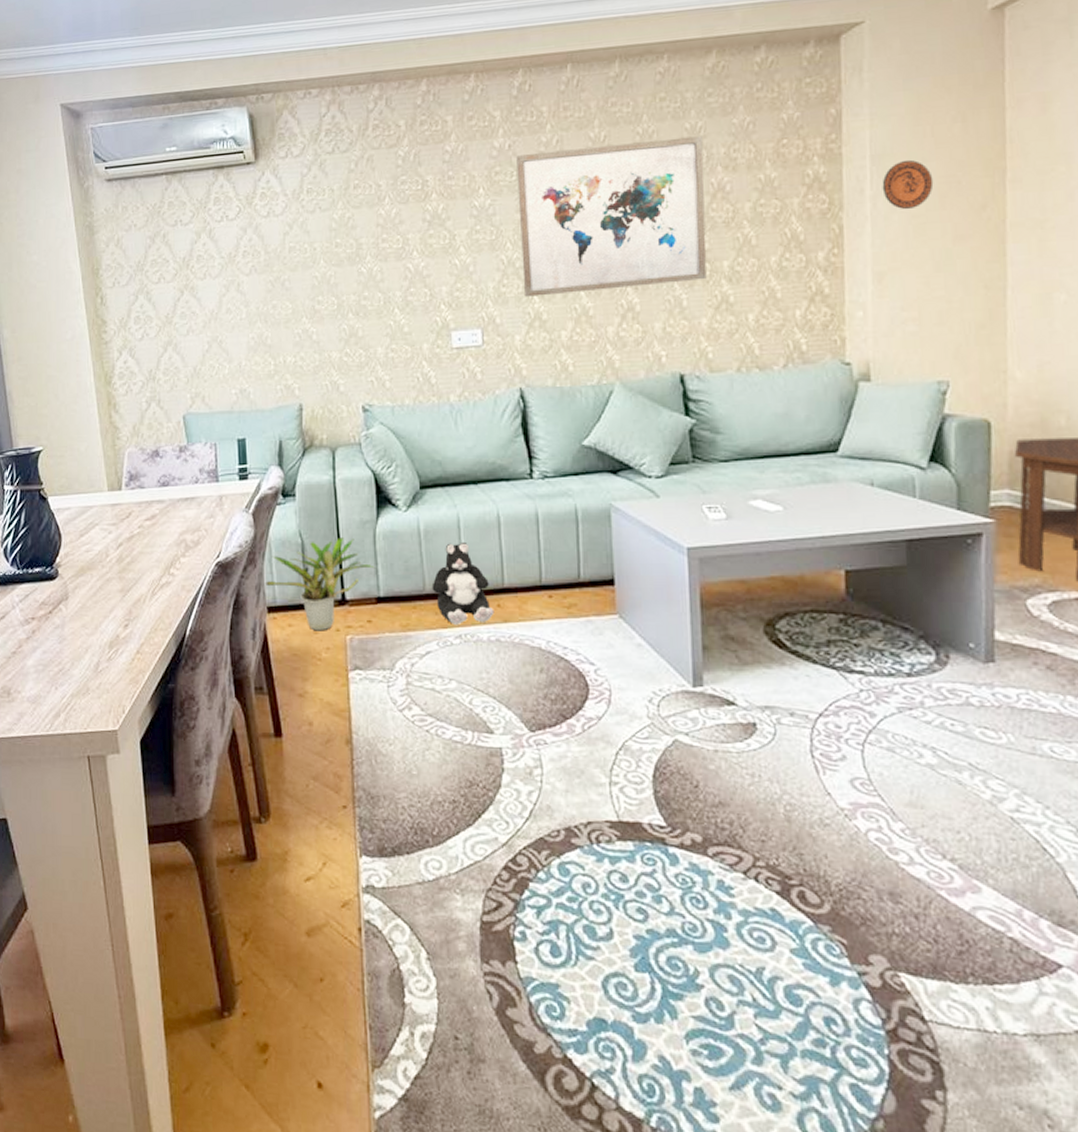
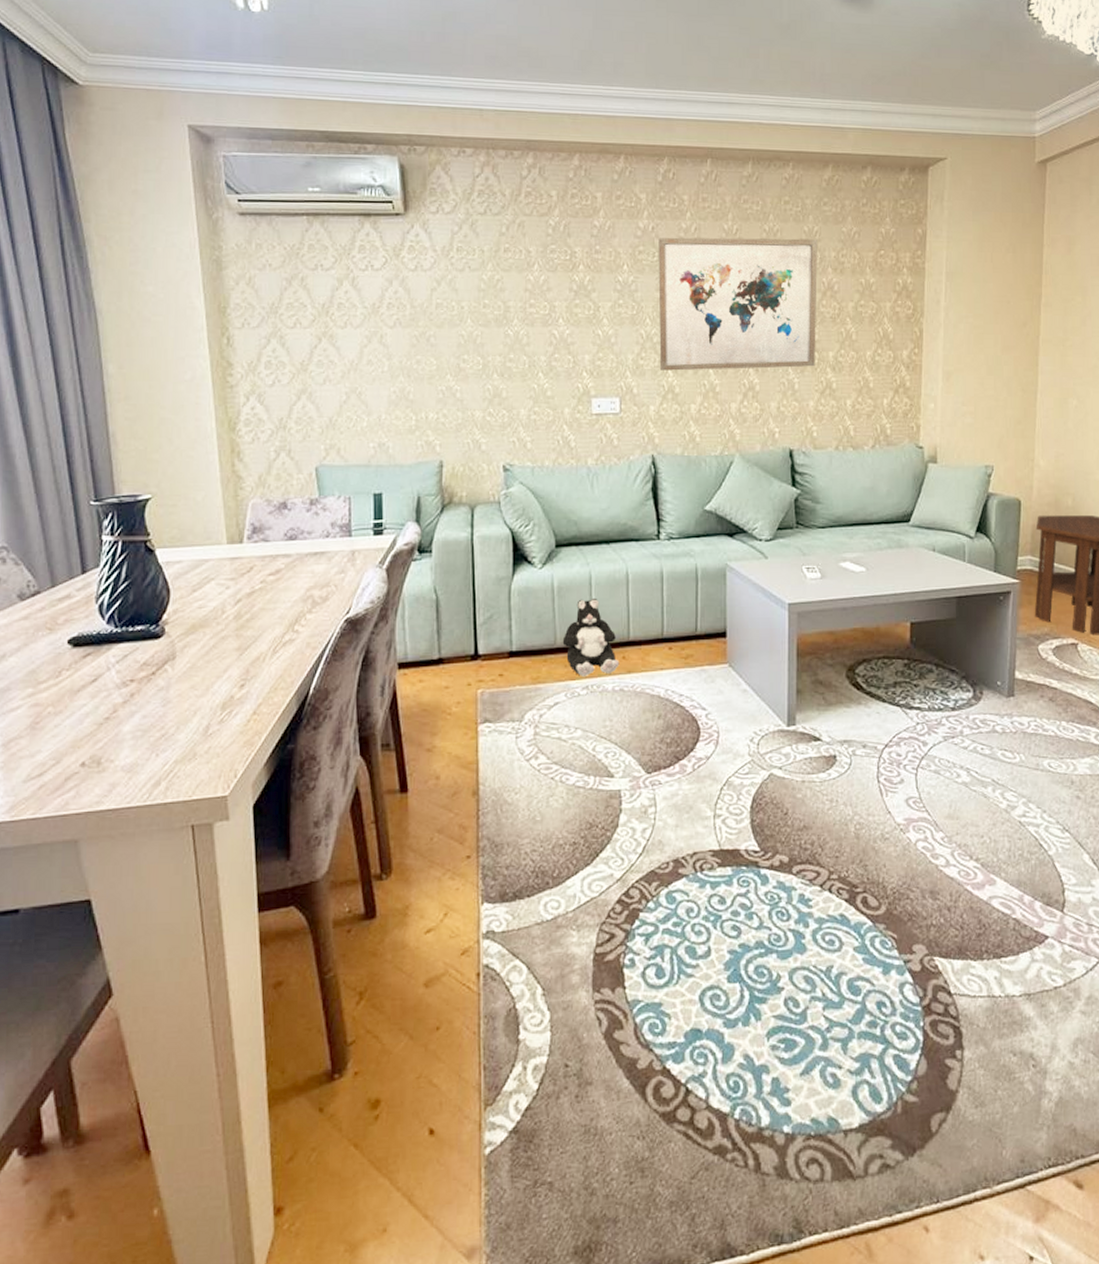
potted plant: present [264,536,376,631] -> none [396,592,510,686]
decorative plate: present [882,159,934,210] -> none [953,279,990,321]

